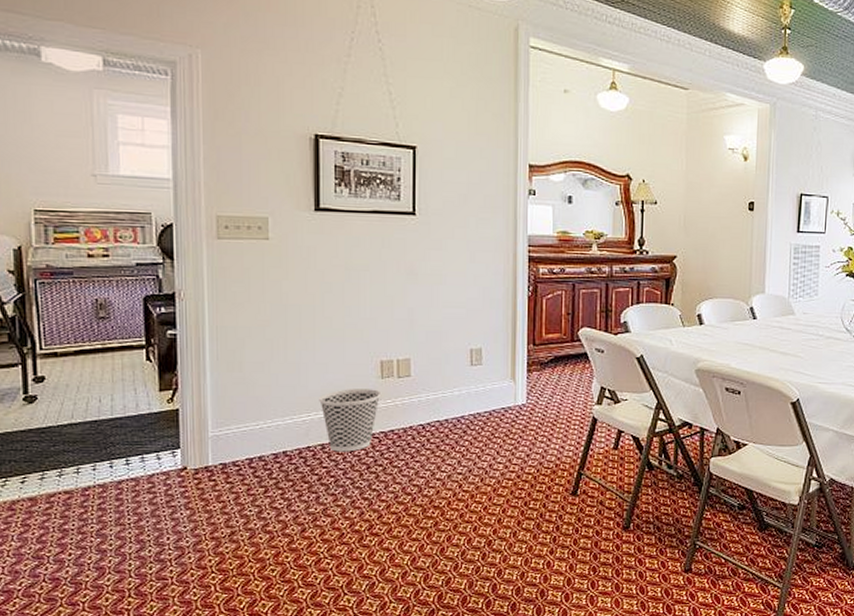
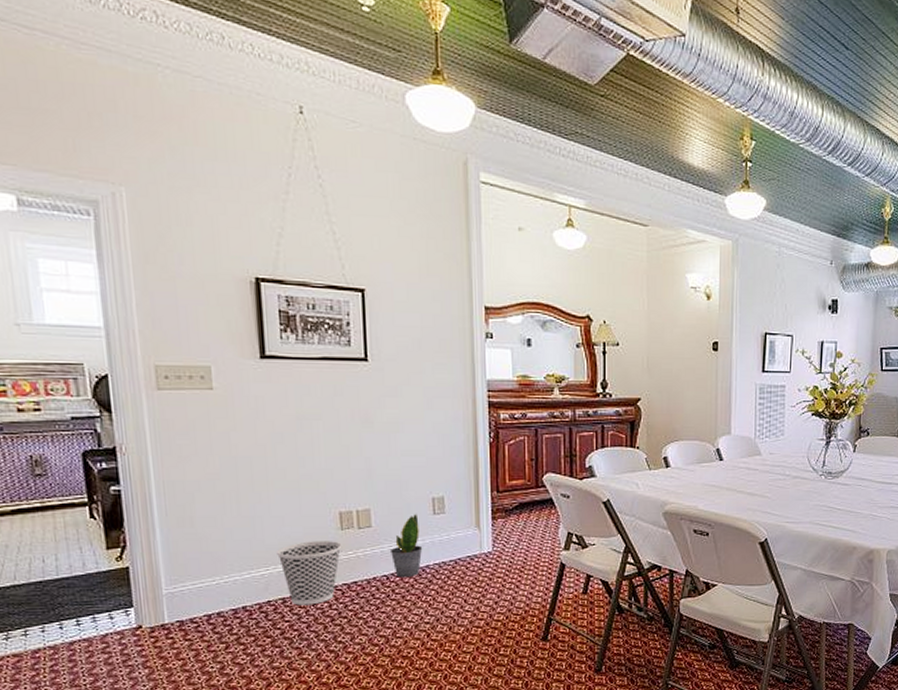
potted plant: none [427,364,459,428] -> present [389,513,423,578]

